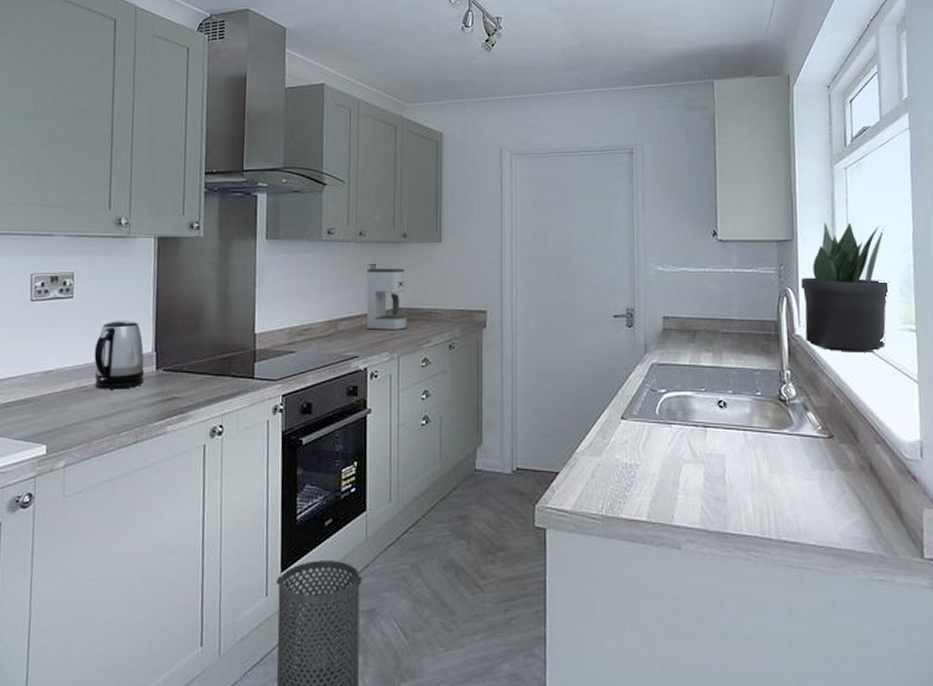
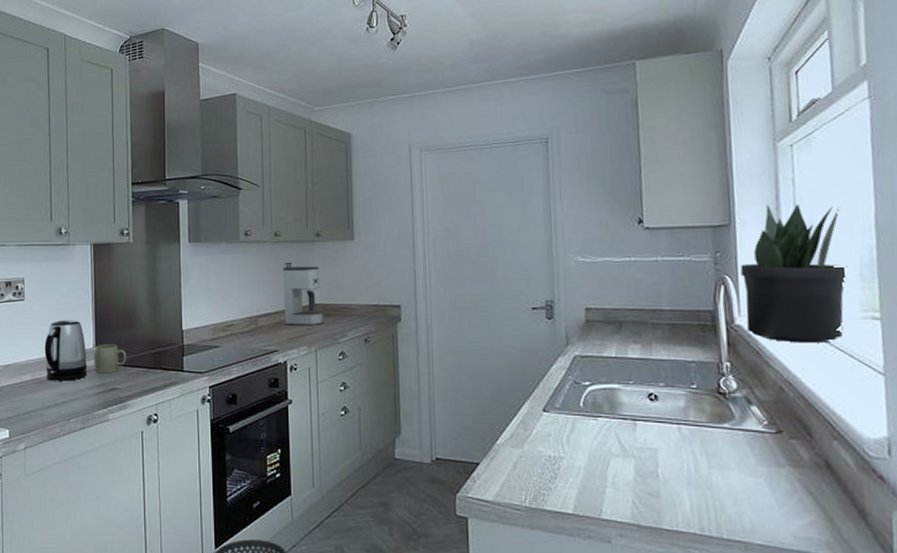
mug: none [152,347,191,381] -> present [94,343,127,374]

